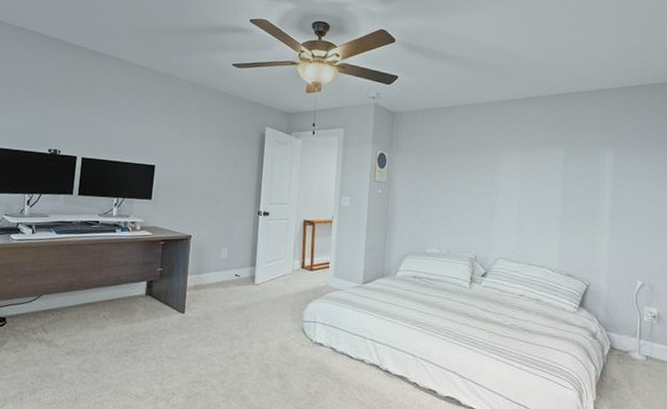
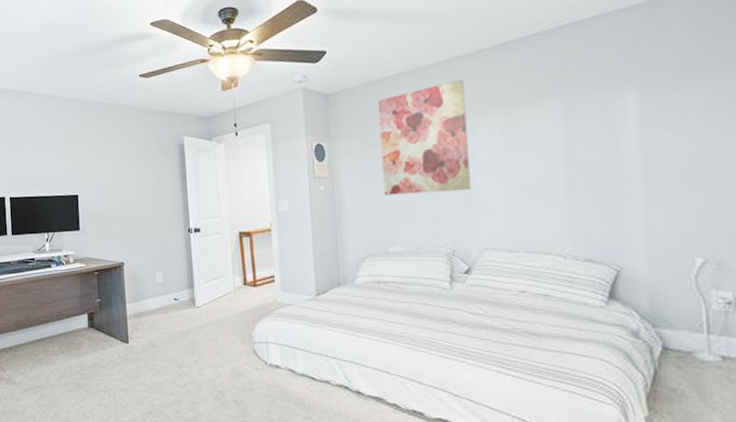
wall art: none [429,119,499,209] -> present [378,79,471,196]

